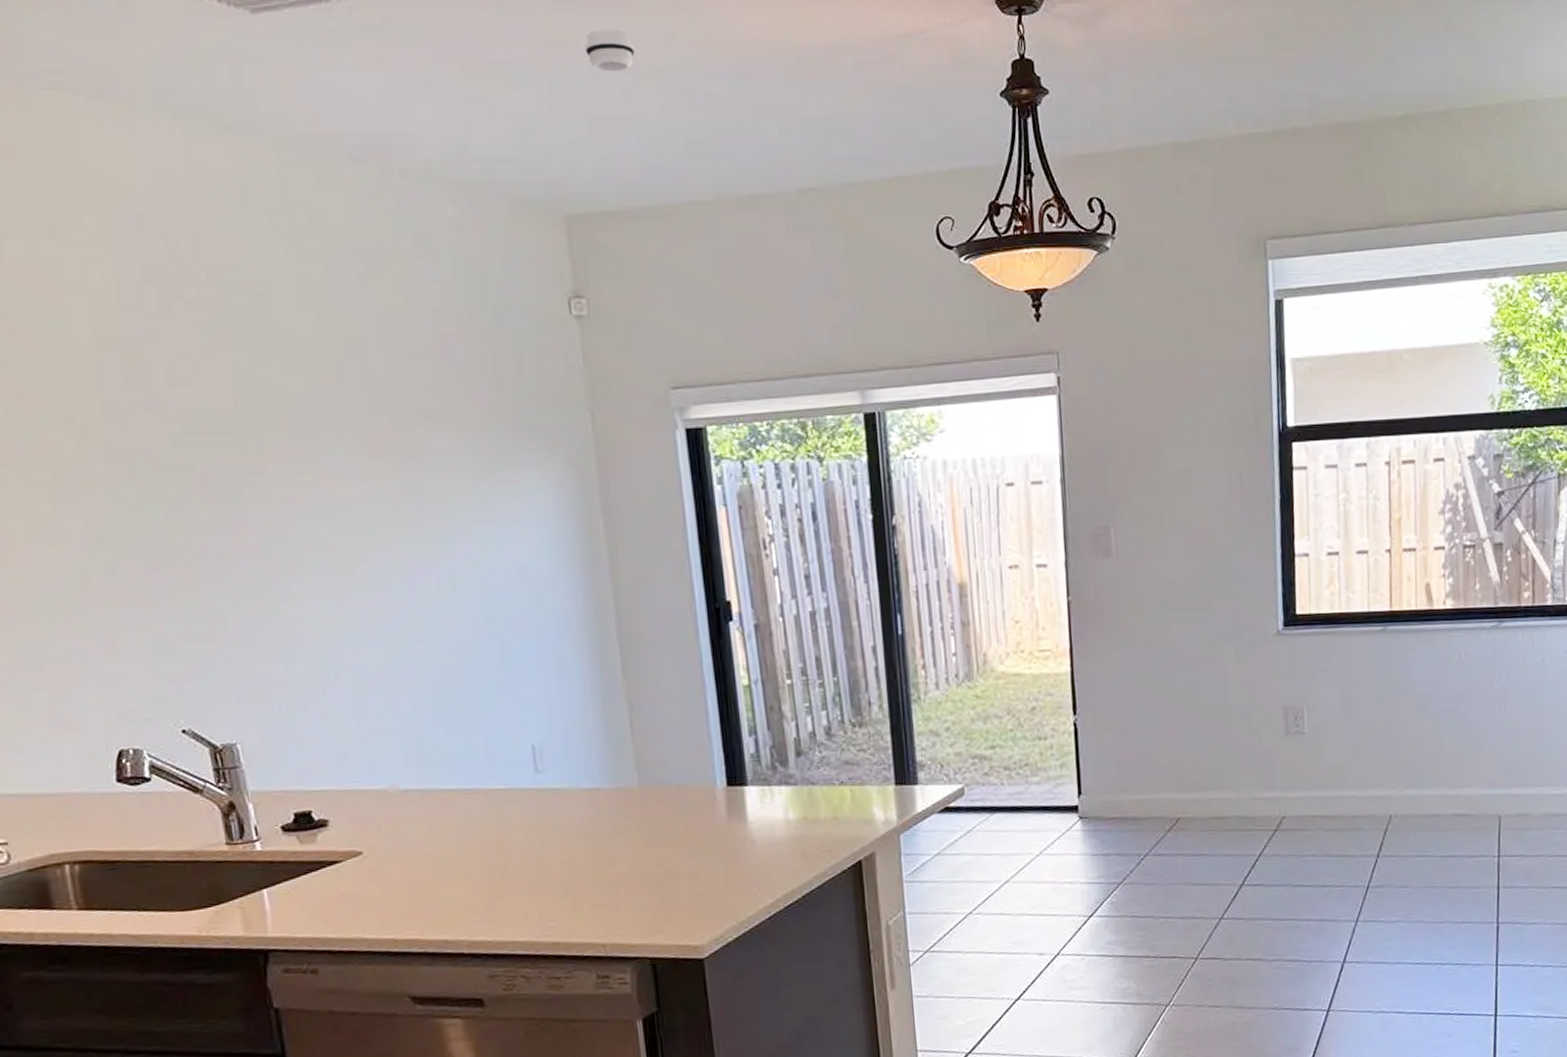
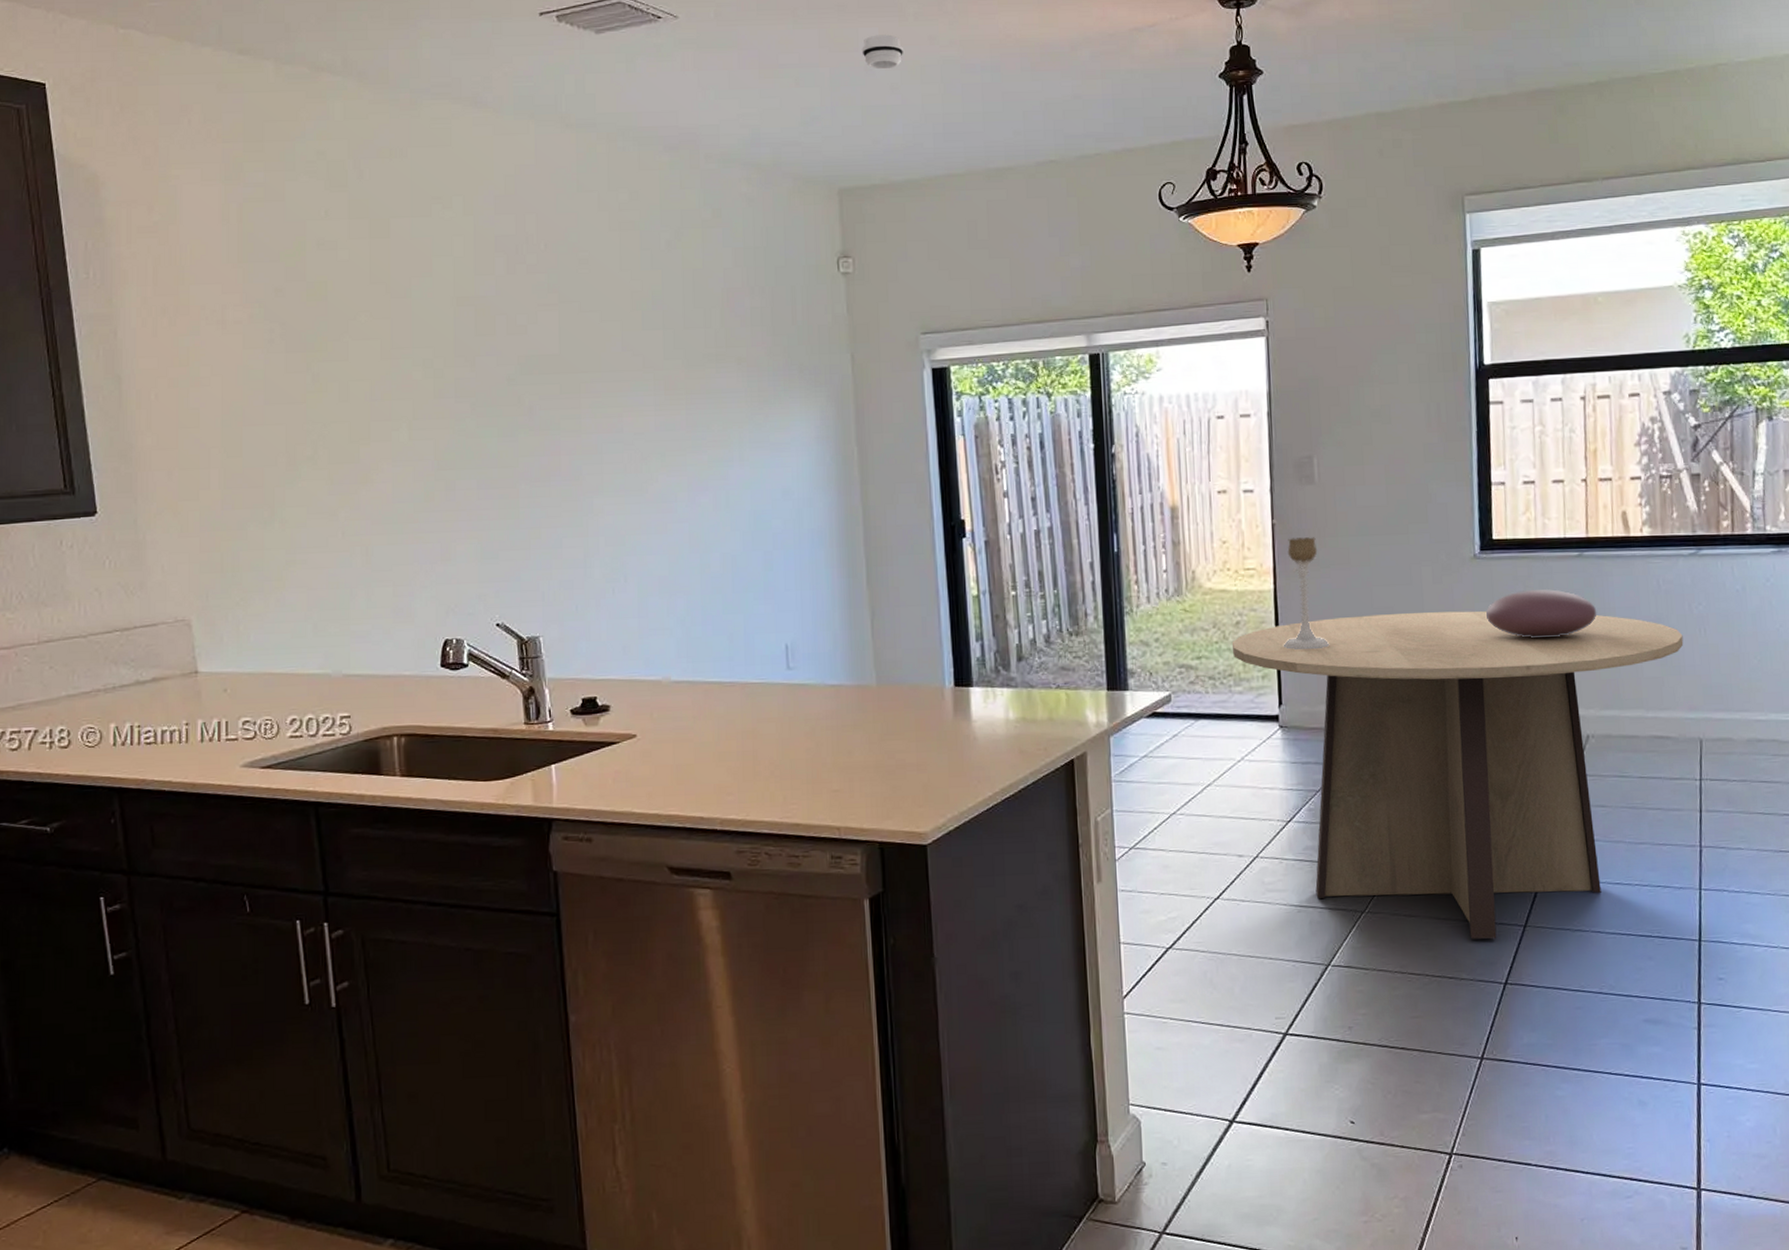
dining table: none [1027,690,1484,1027] -> present [1231,610,1684,939]
candle holder: none [1081,615,1130,736] -> present [1283,537,1330,650]
decorative bowl: none [1289,666,1401,718] -> present [1485,589,1597,638]

